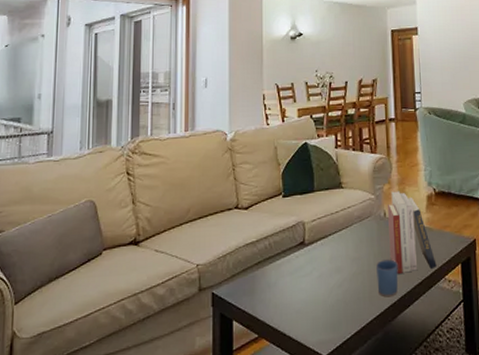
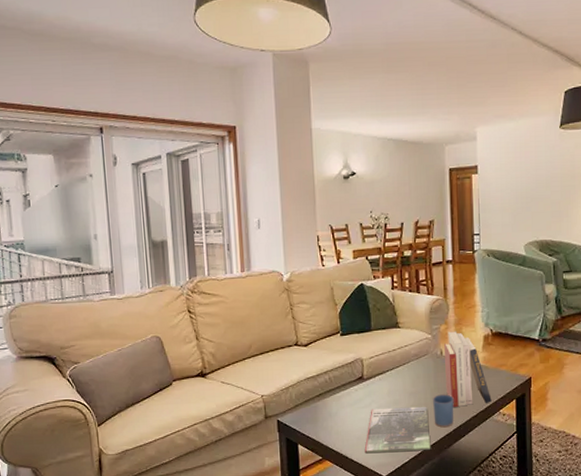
magazine: none [303,273,375,329] -> present [364,406,431,453]

